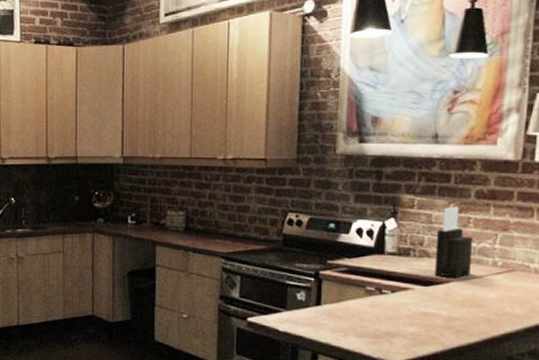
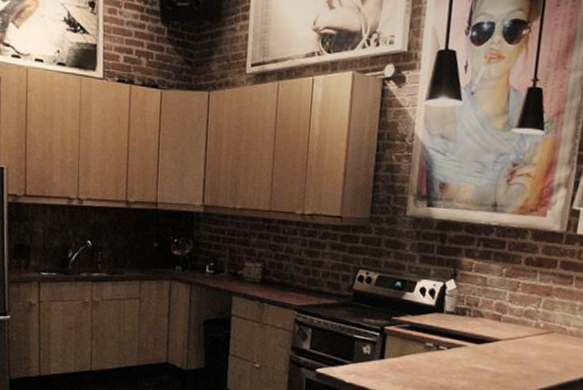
knife block: present [434,206,474,278] -> none [485,271,521,337]

